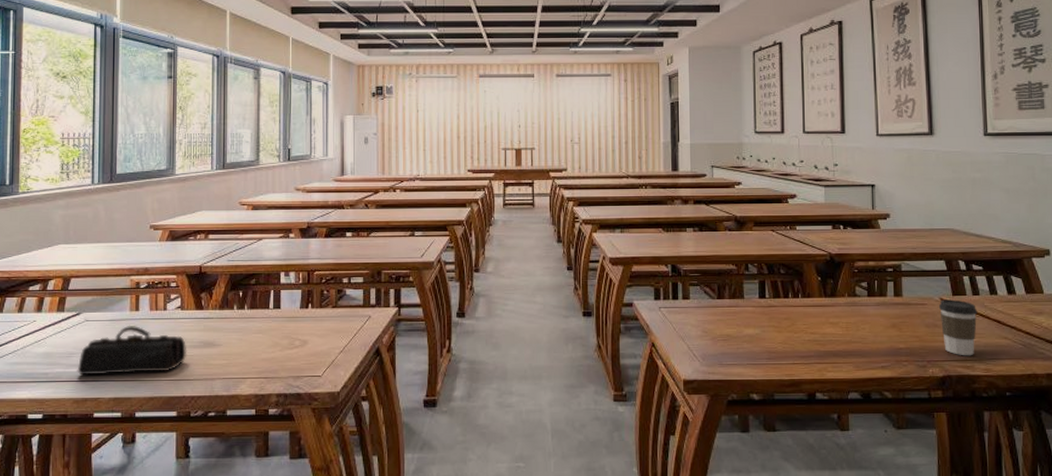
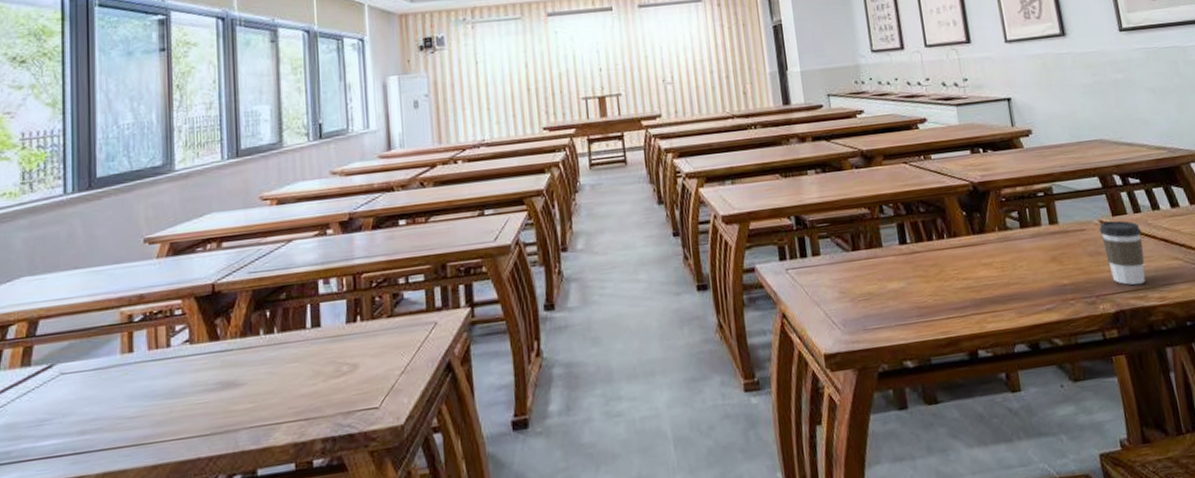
pencil case: present [77,325,187,376] -> none [51,372,201,449]

